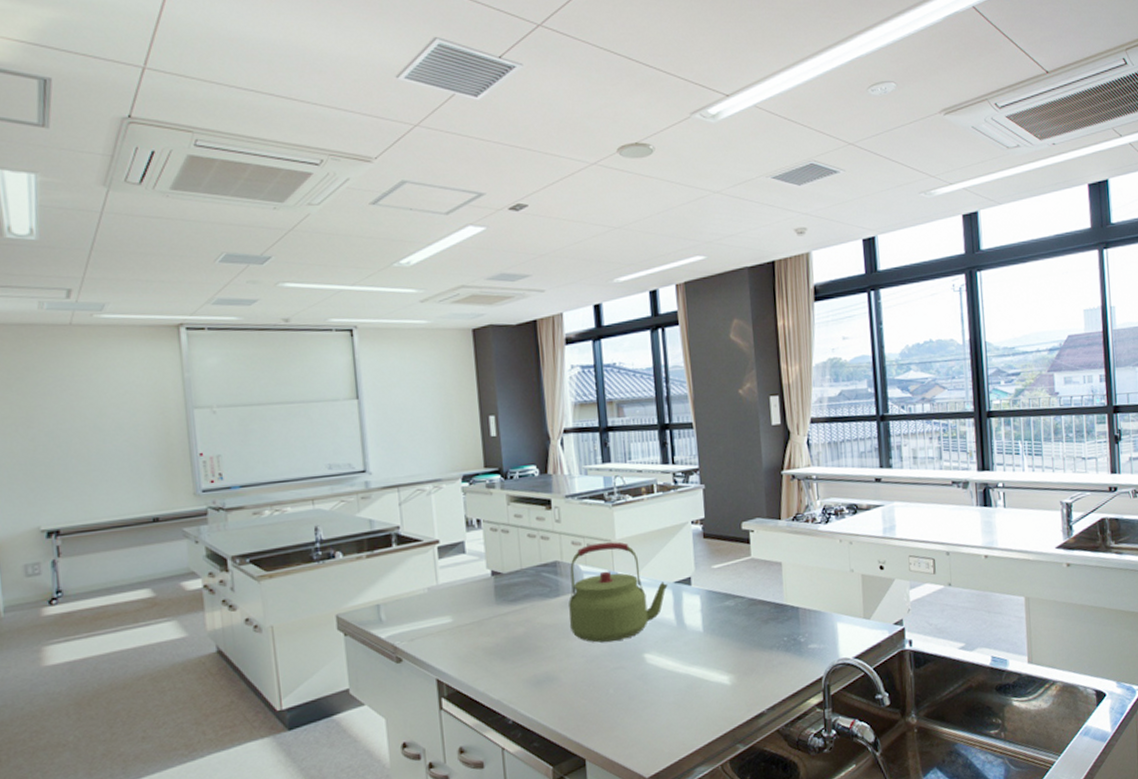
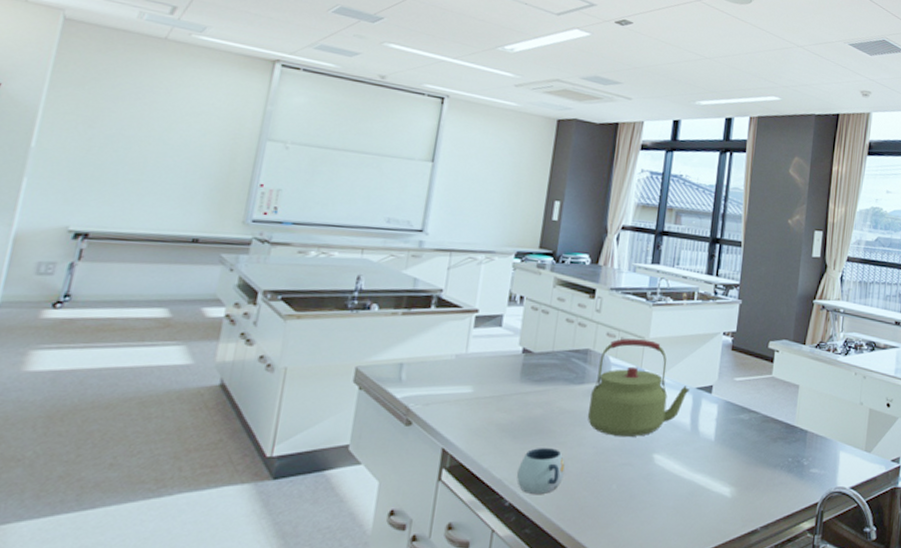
mug: none [513,663,559,710] -> present [517,448,565,494]

